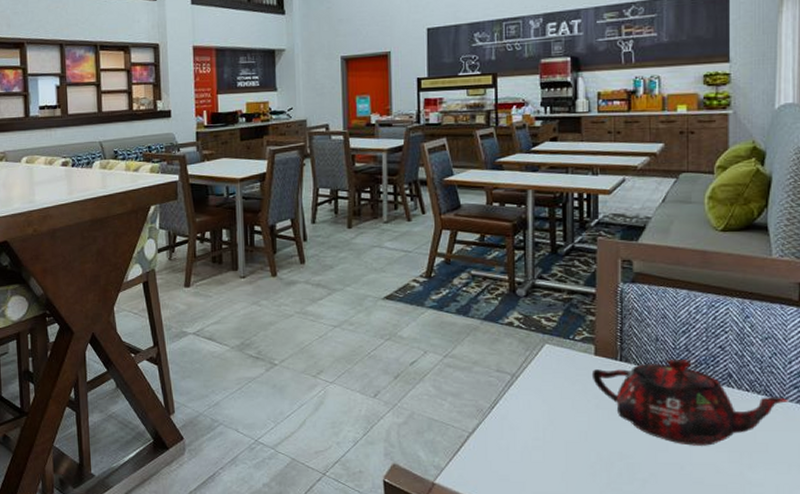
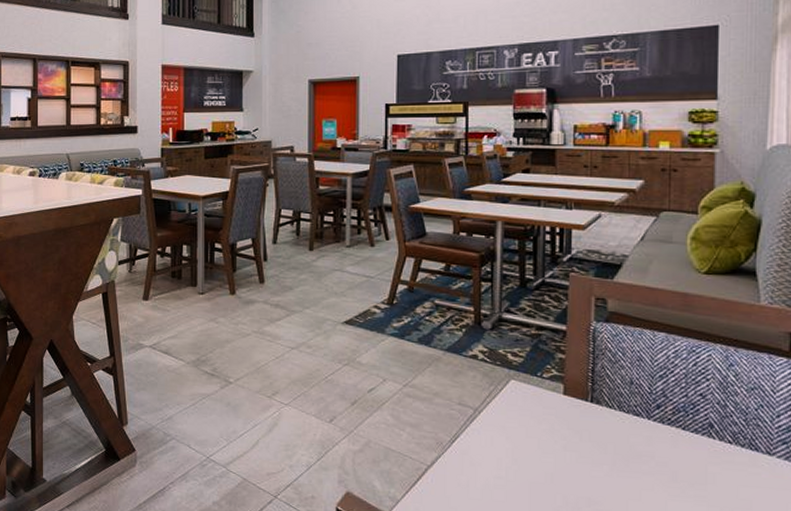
teapot: present [591,360,789,446] -> none [559,404,776,498]

